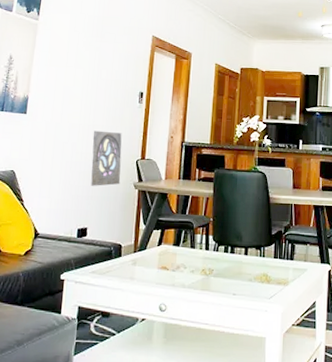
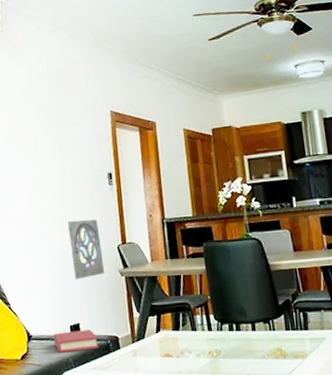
hardback book: none [59,234,103,254] -> present [53,329,99,353]

